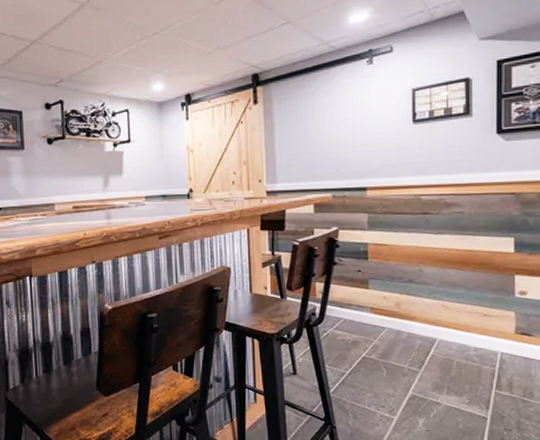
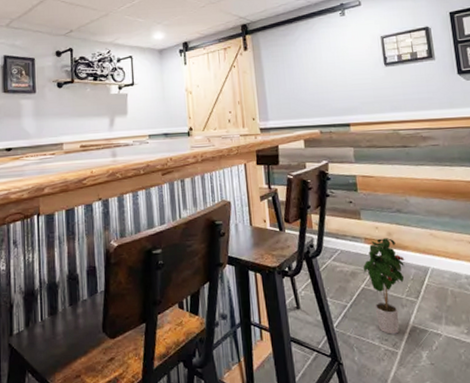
potted plant: none [366,308,412,402] -> present [363,238,405,335]

